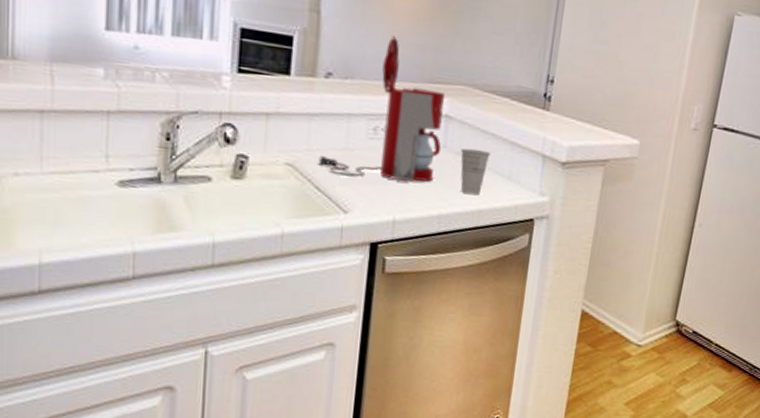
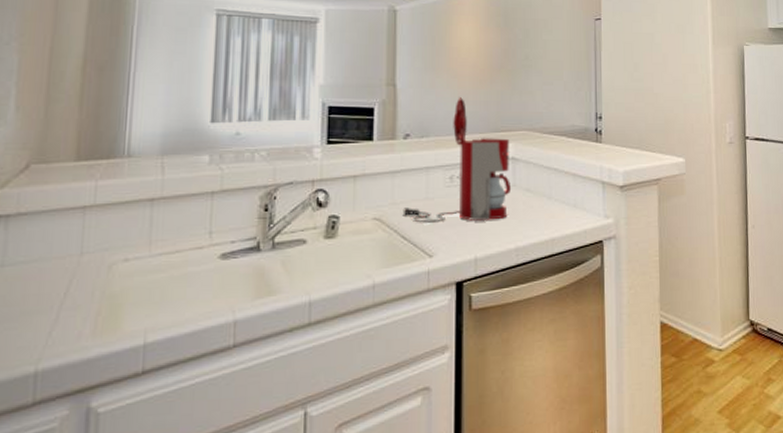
cup: present [460,148,491,194] -> none [529,184,556,225]

